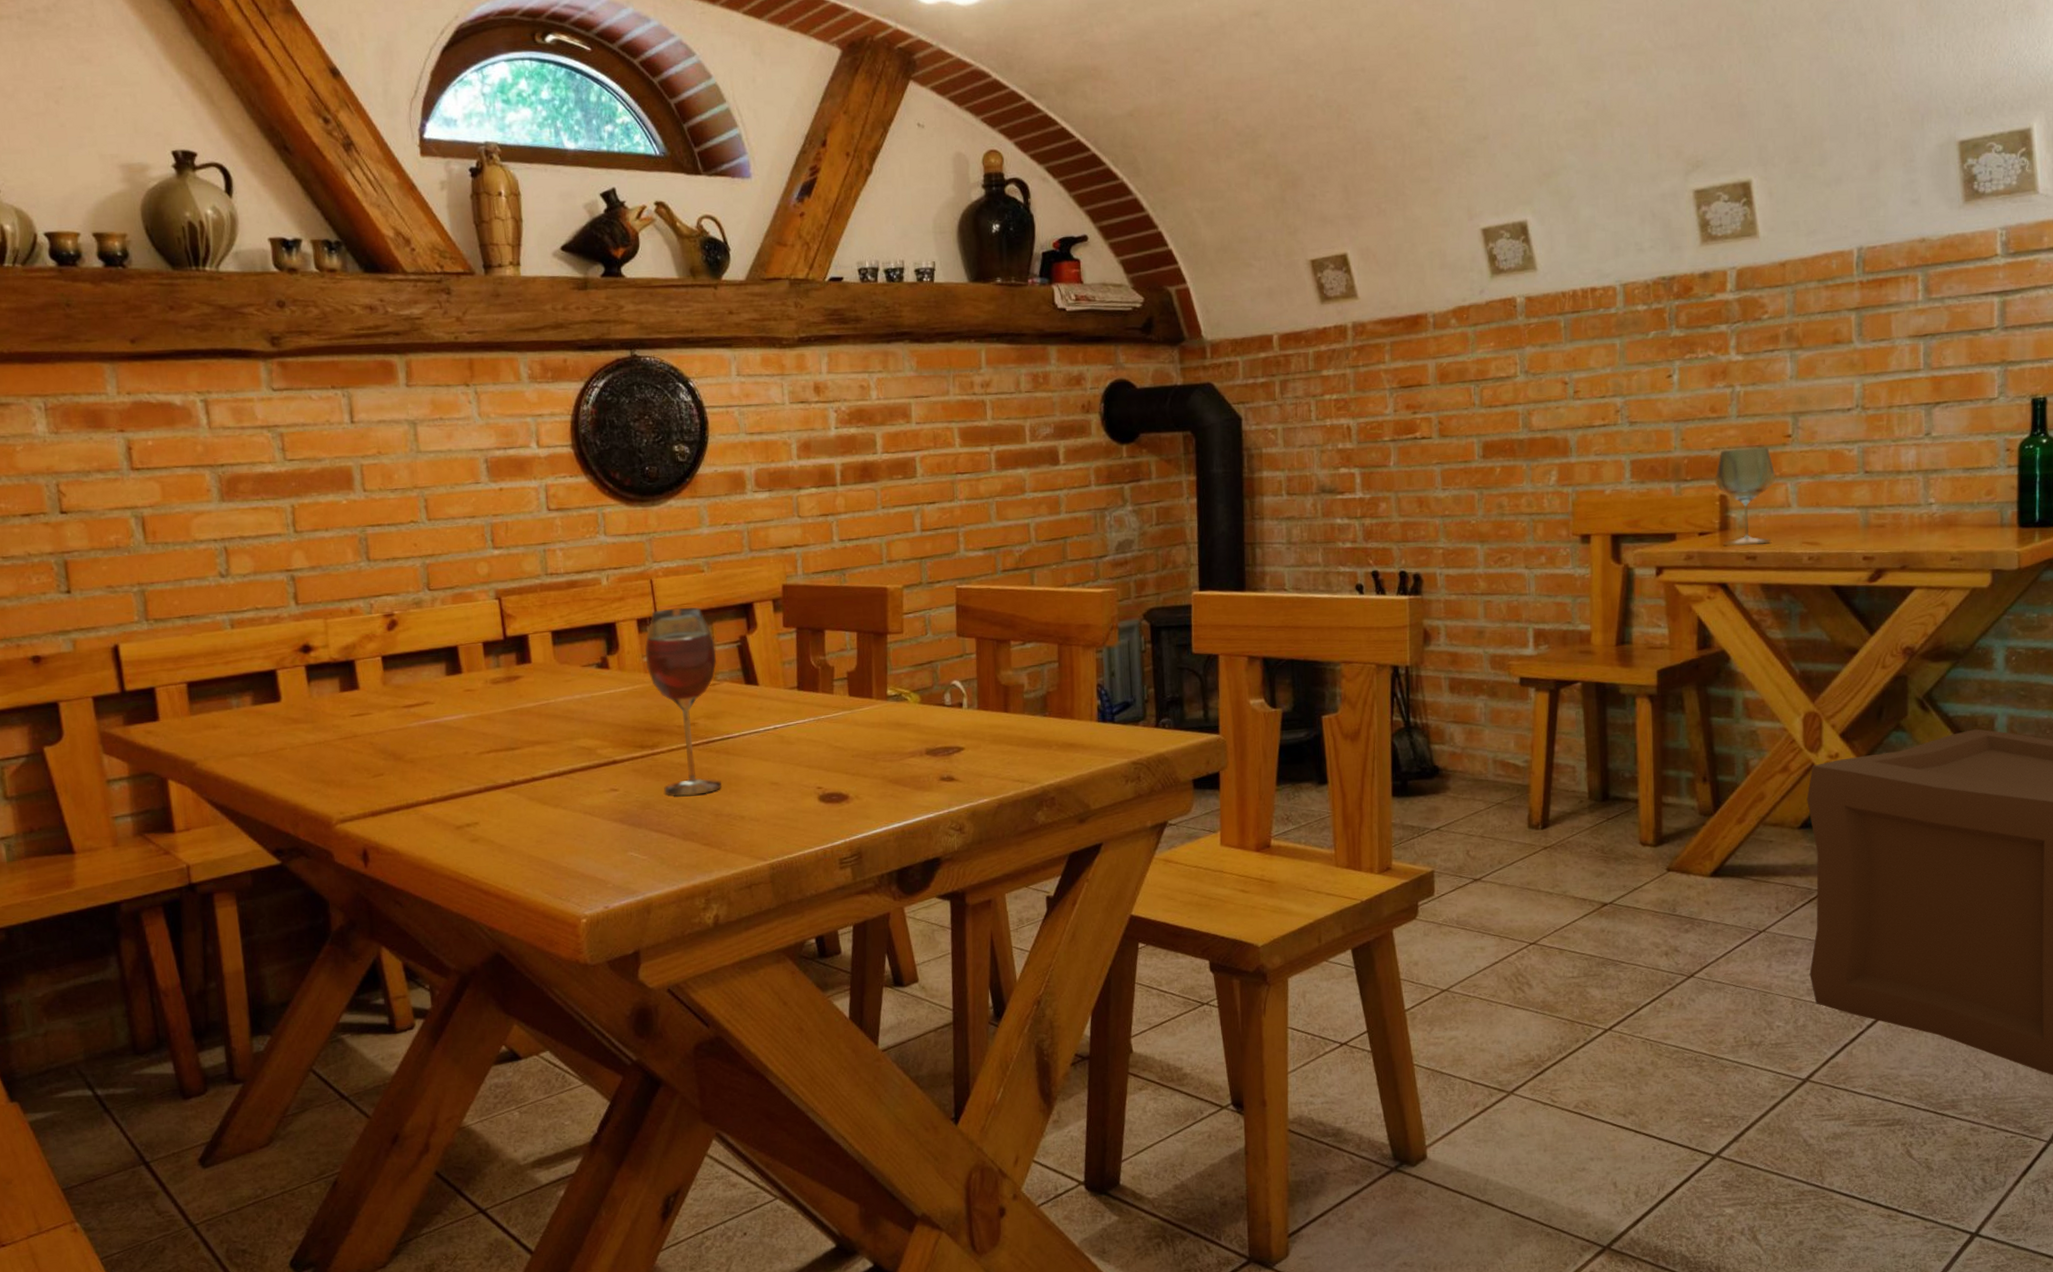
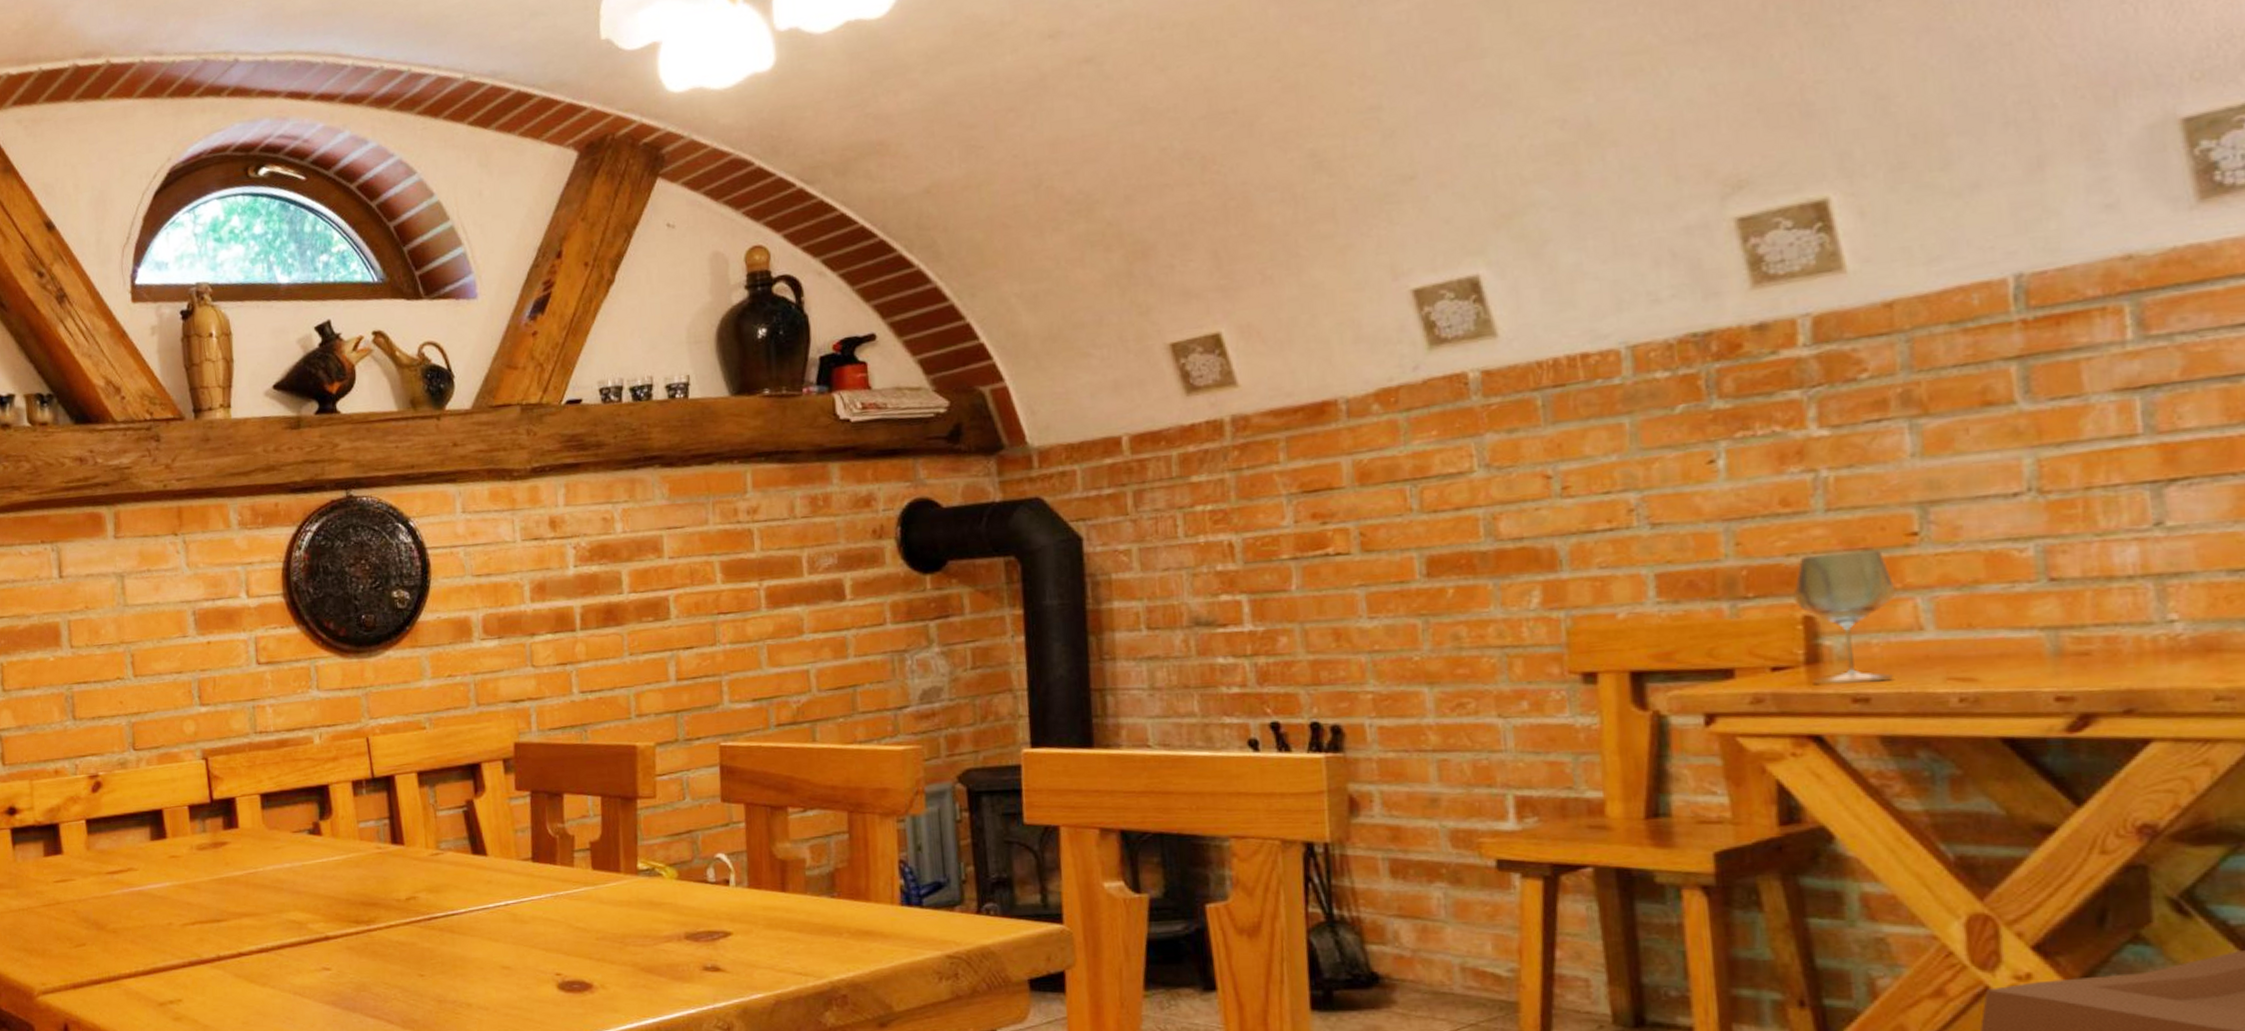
wineglass: present [645,607,721,796] -> none [361,768,445,978]

